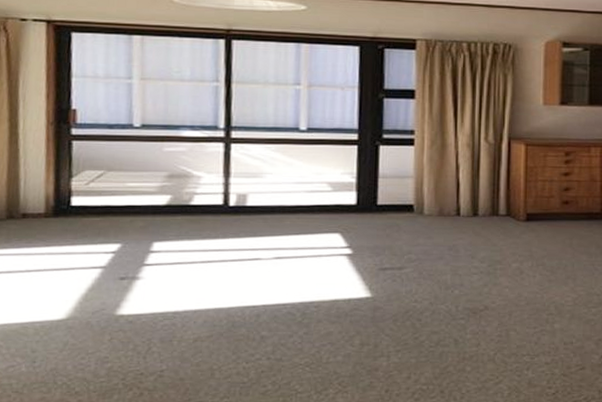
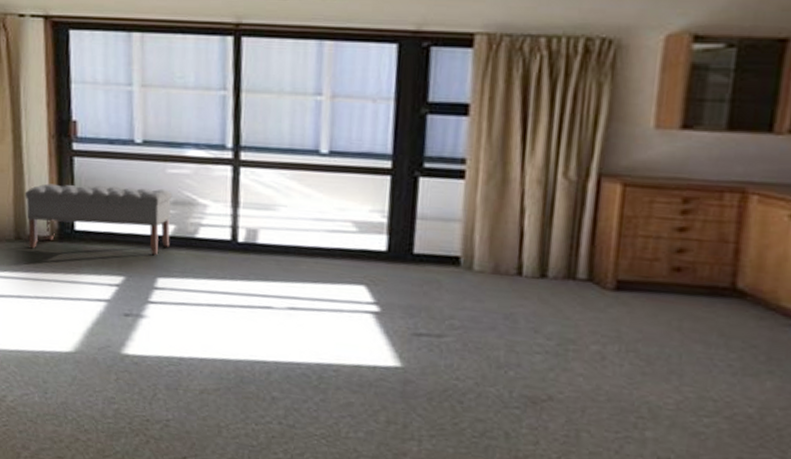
bench: none [19,164,169,226] -> present [25,183,173,255]

